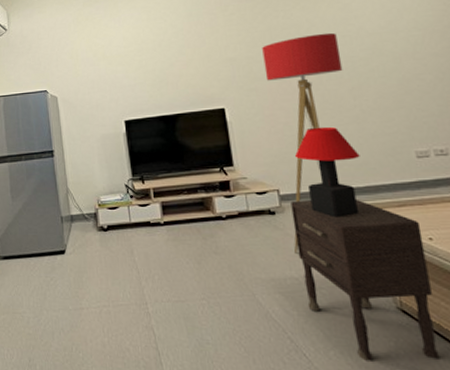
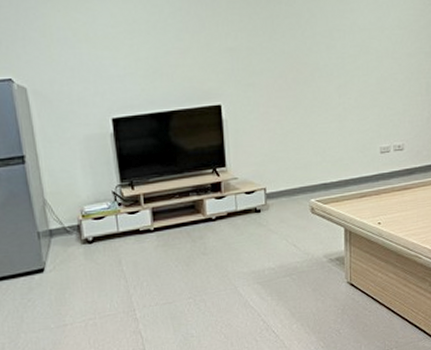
floor lamp: present [262,32,343,254] -> none [263,25,334,247]
nightstand: present [290,198,440,361] -> none [275,192,374,328]
table lamp: present [294,126,360,218] -> none [282,124,337,211]

